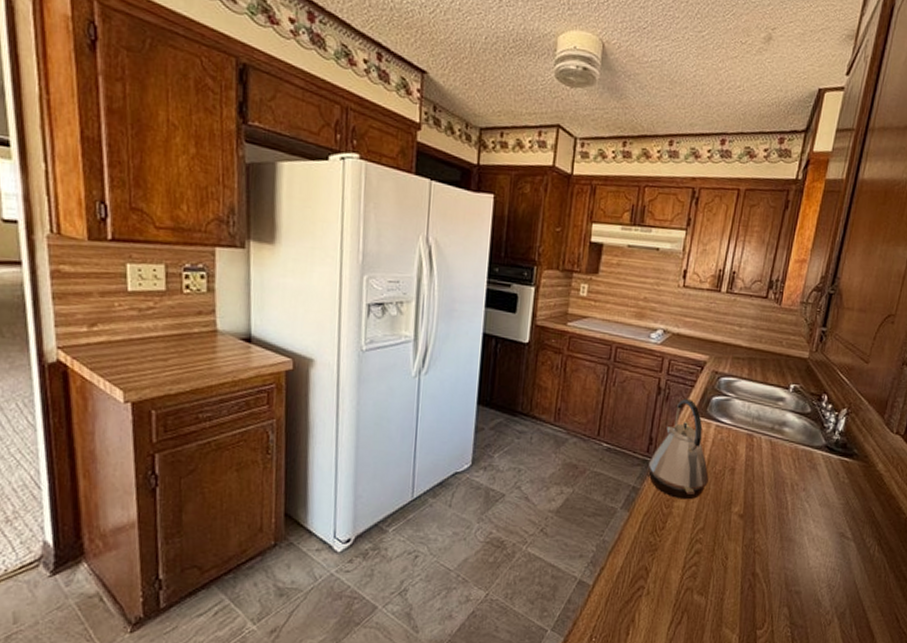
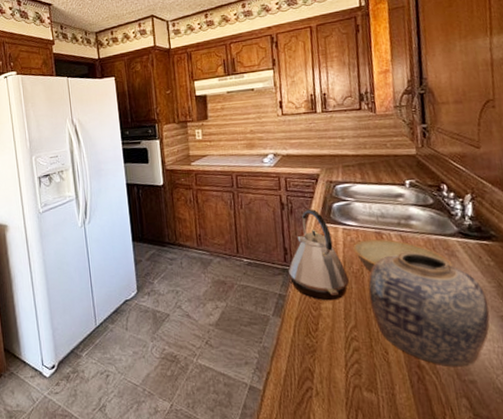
dish: none [720,440,811,479] -> present [352,239,453,273]
decorative jar: none [723,458,833,578] -> present [368,251,490,367]

